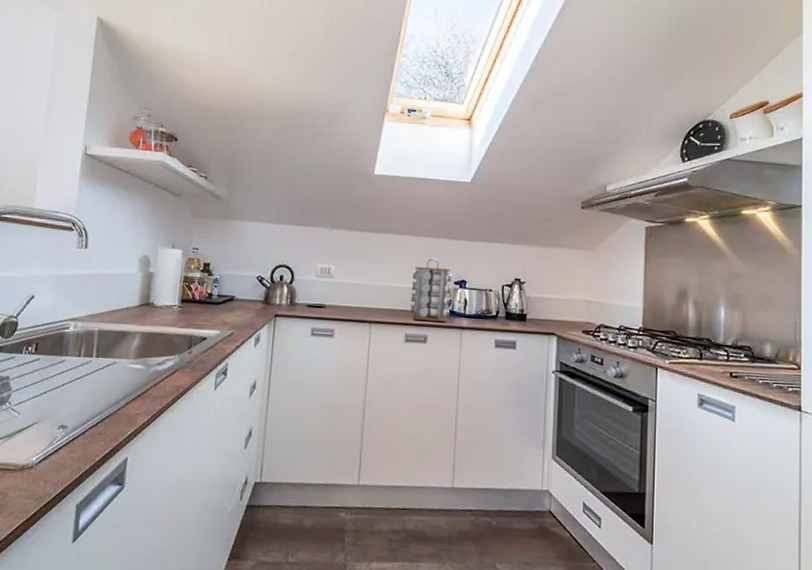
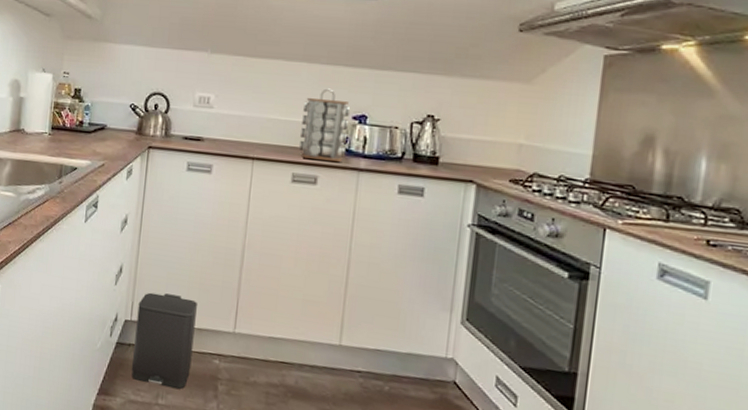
pedal bin: none [261,453,325,545] -> present [131,292,198,389]

